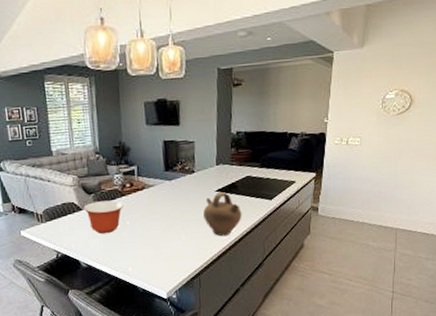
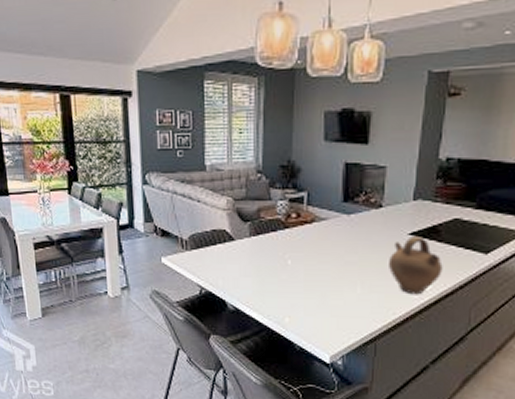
mixing bowl: present [84,200,124,234] -> none [237,232,286,273]

